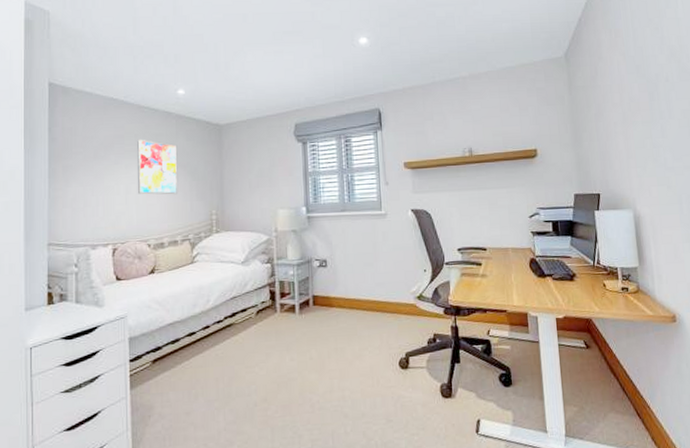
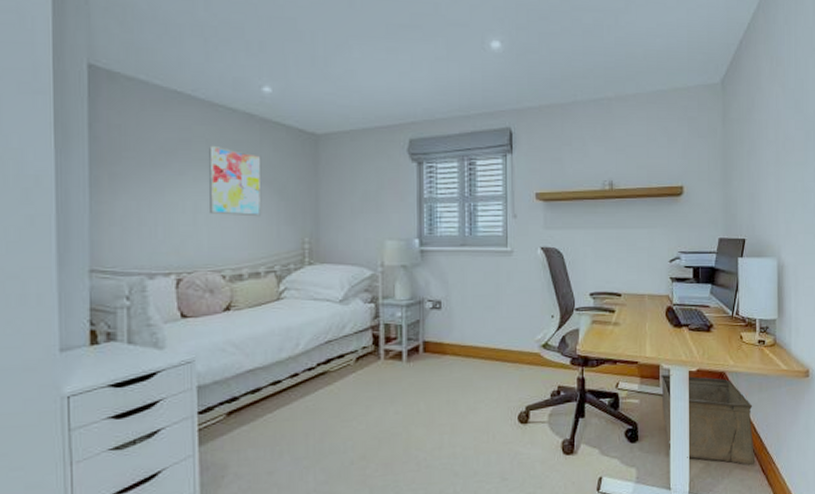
storage bin: none [529,321,630,410] -> present [661,374,756,466]

